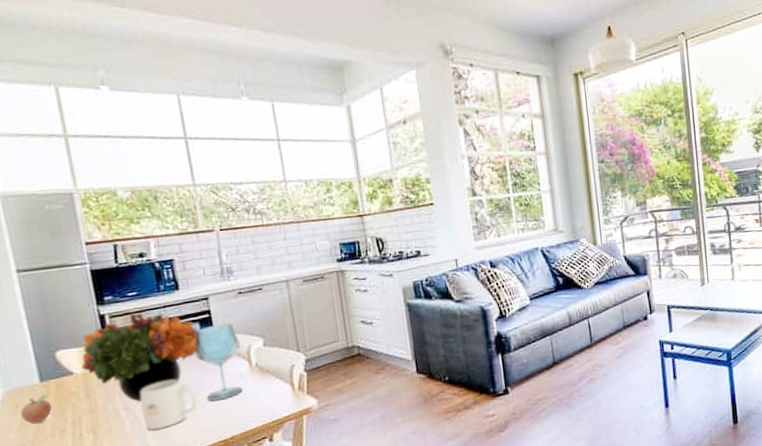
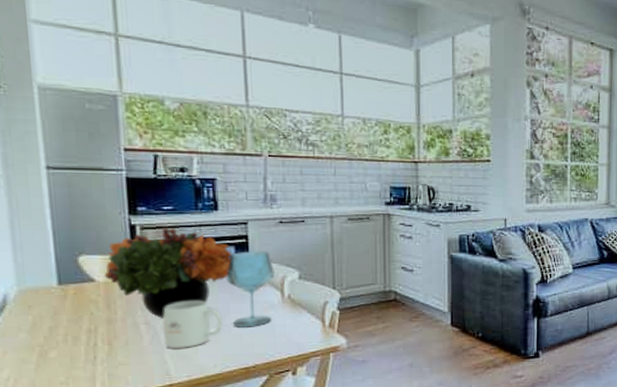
fruit: present [21,394,52,424] -> none [33,298,68,327]

